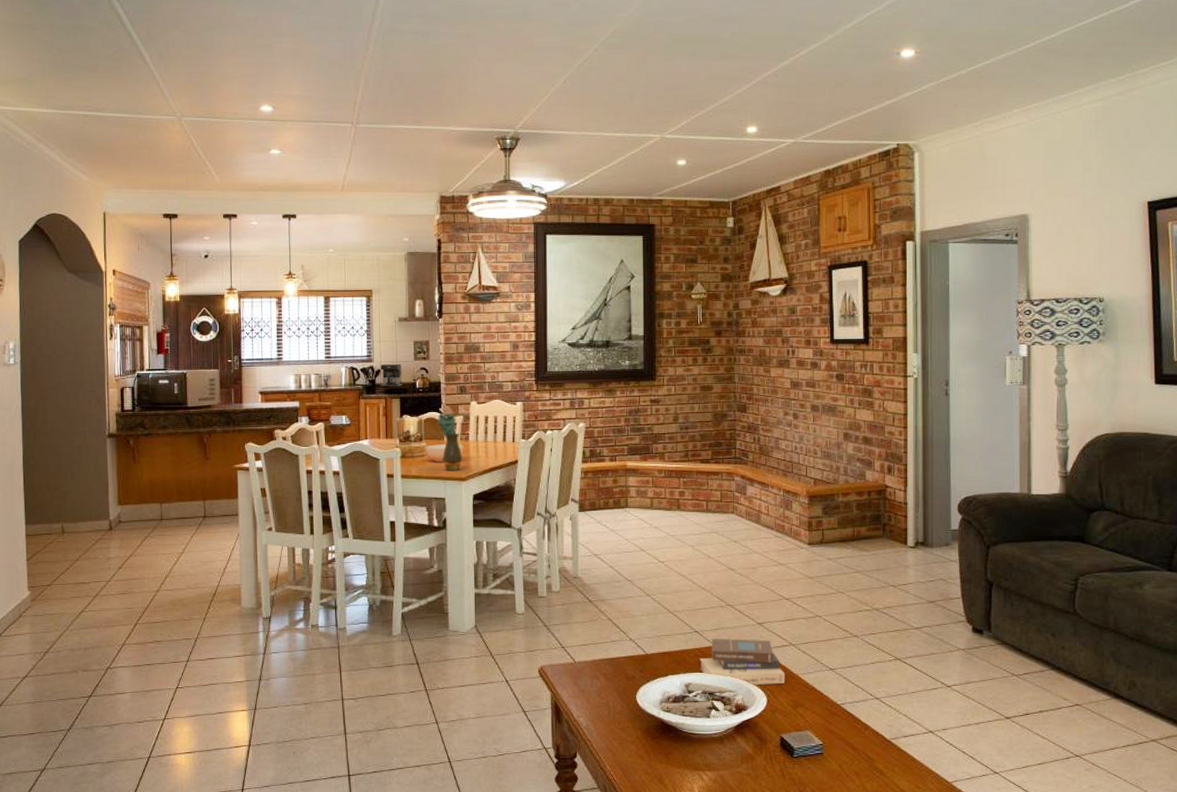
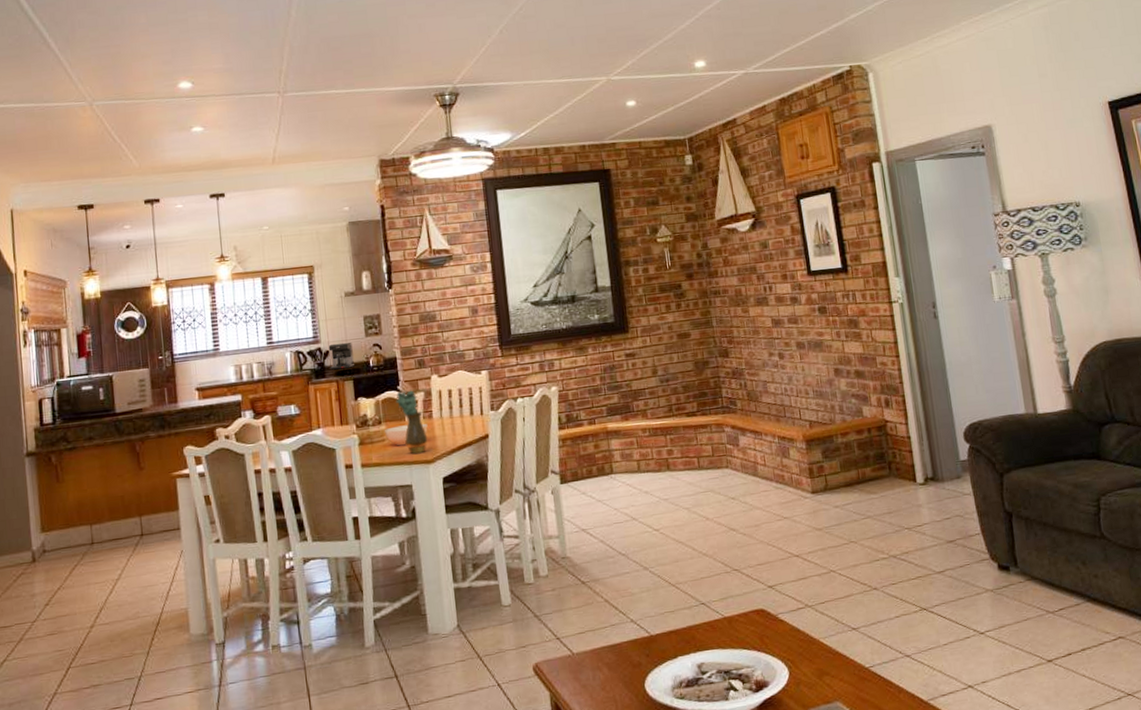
books: present [700,638,786,686] -> none [710,604,806,659]

